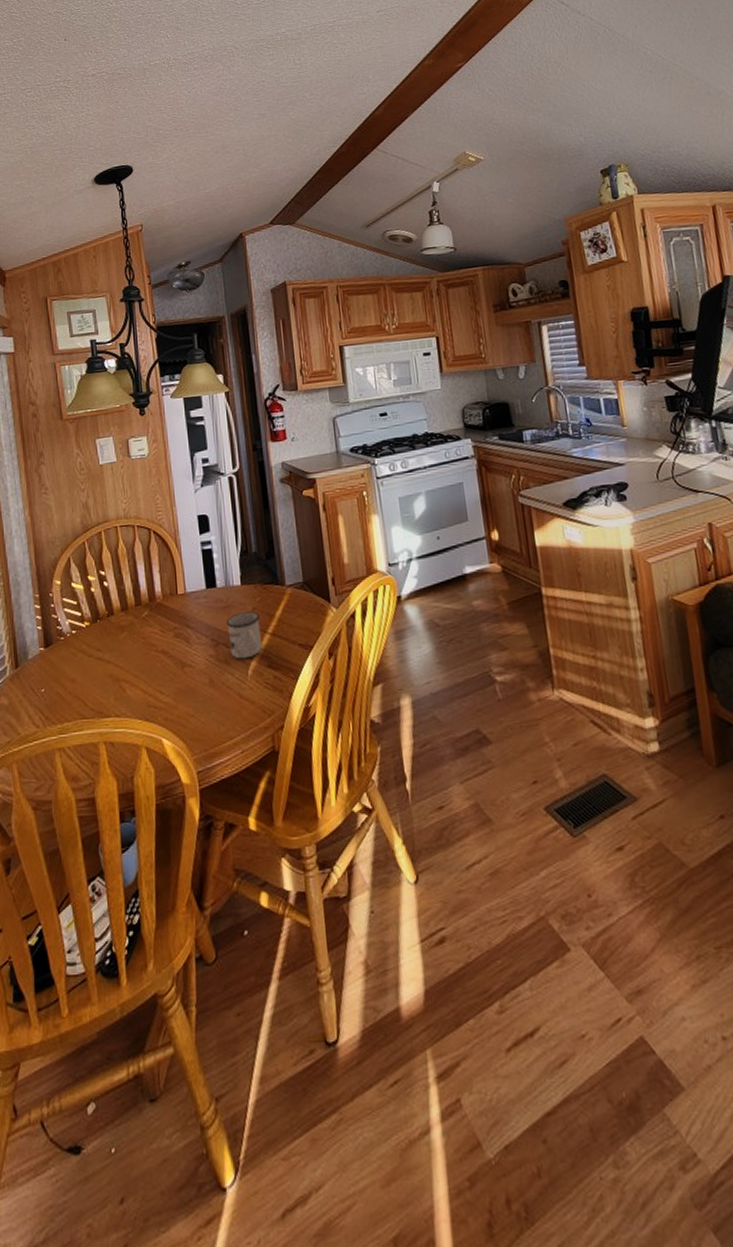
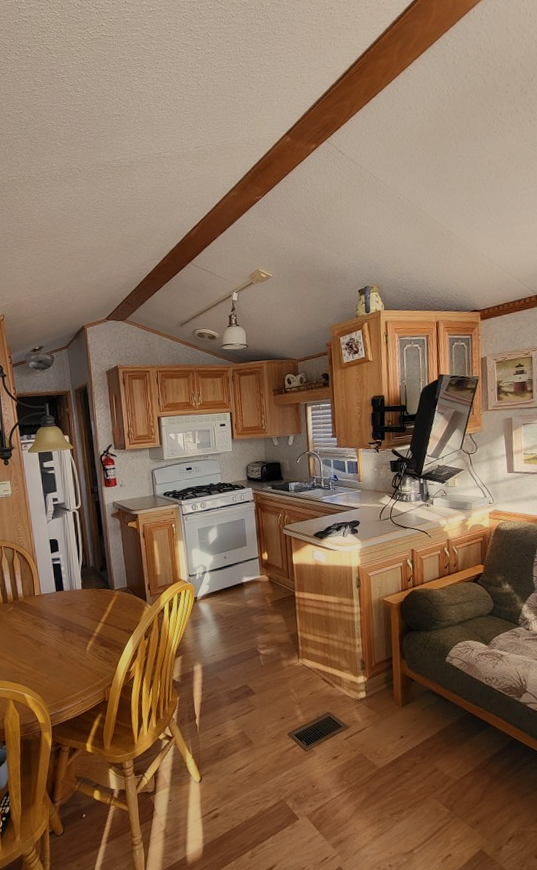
mug: present [226,611,262,659] -> none [70,607,97,640]

